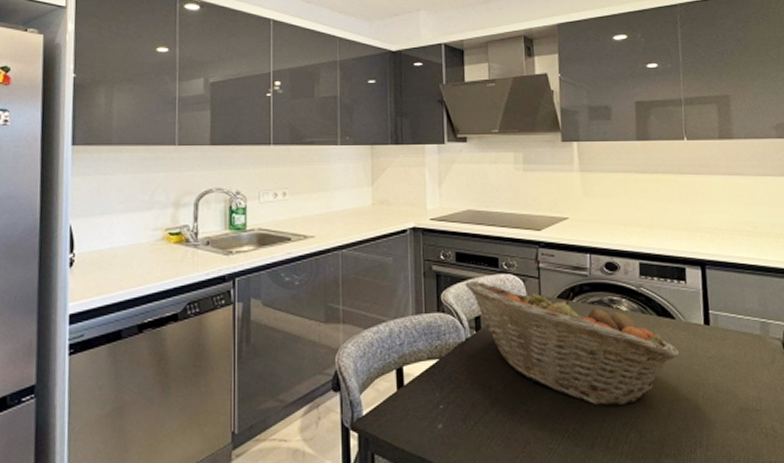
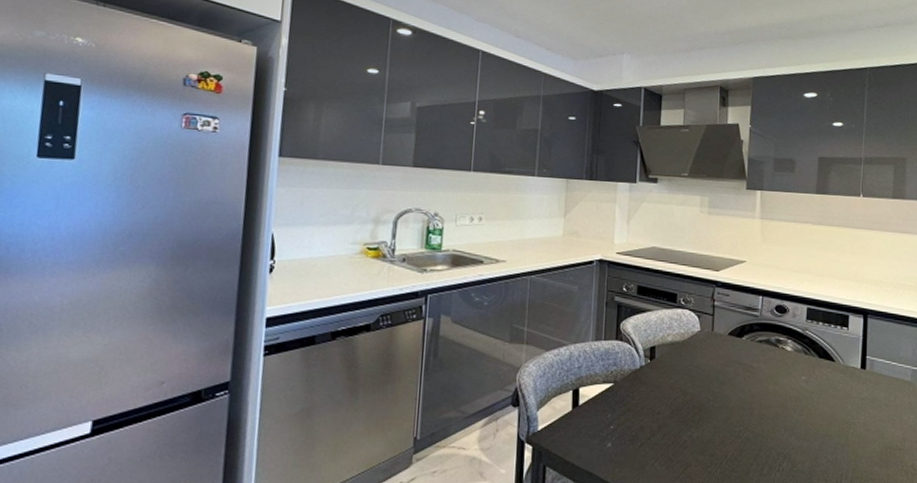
fruit basket: present [465,281,680,406] -> none [644,313,836,437]

